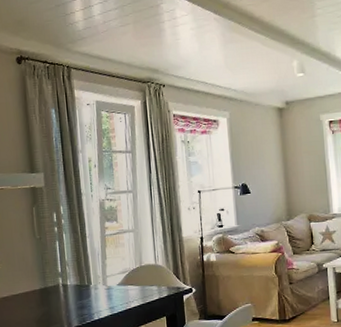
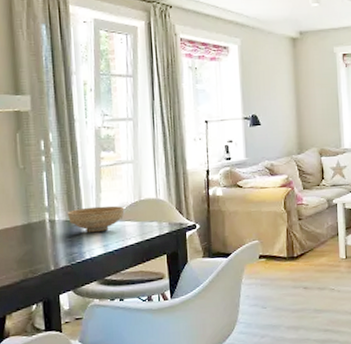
bowl: none [77,271,127,296] -> present [66,205,125,232]

